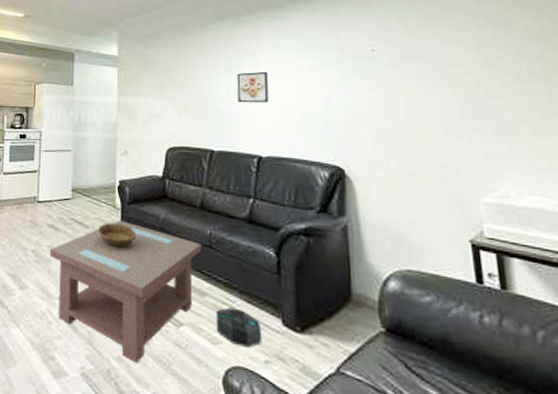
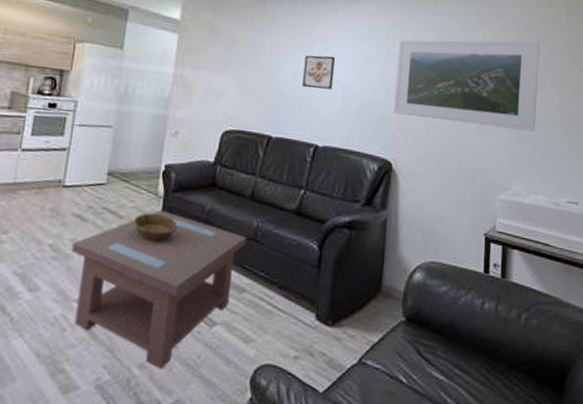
speaker: present [216,307,262,348] -> none [250,303,296,344]
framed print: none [334,30,518,127] -> present [394,40,540,132]

